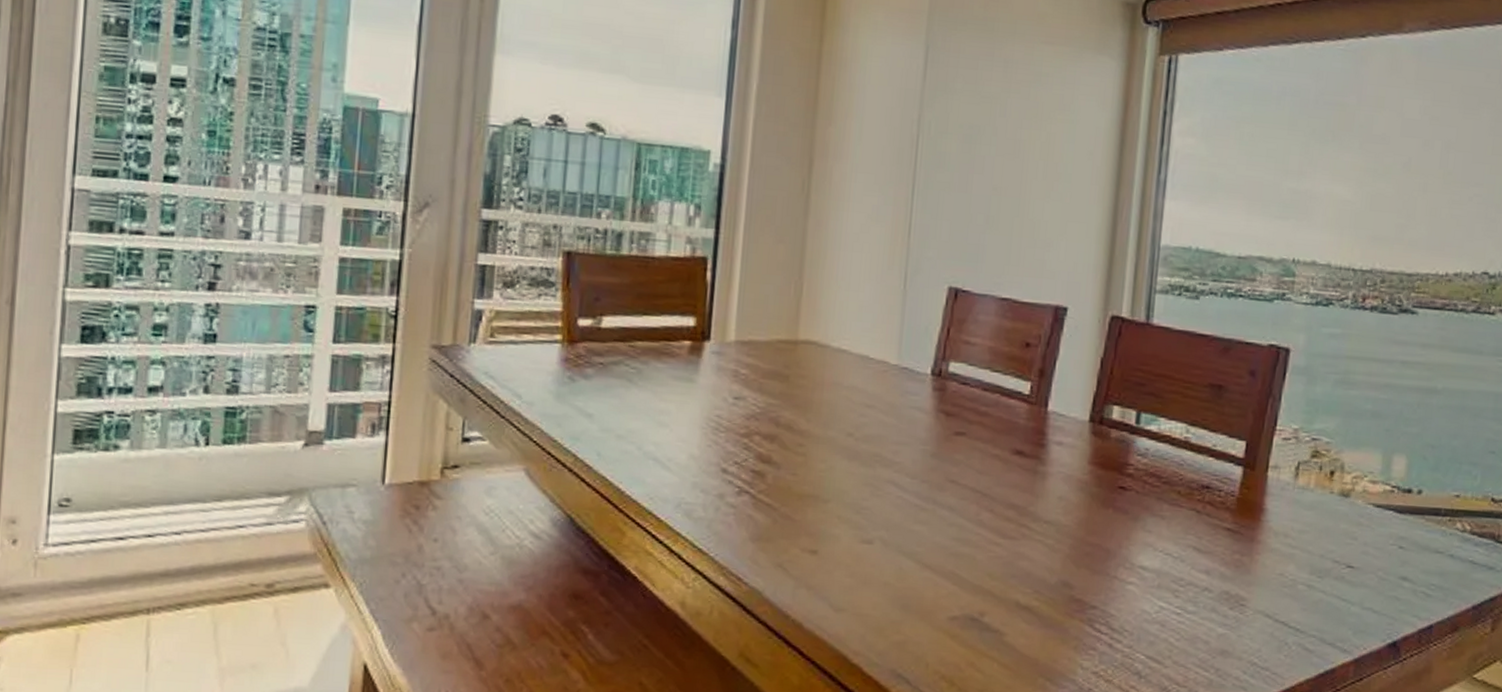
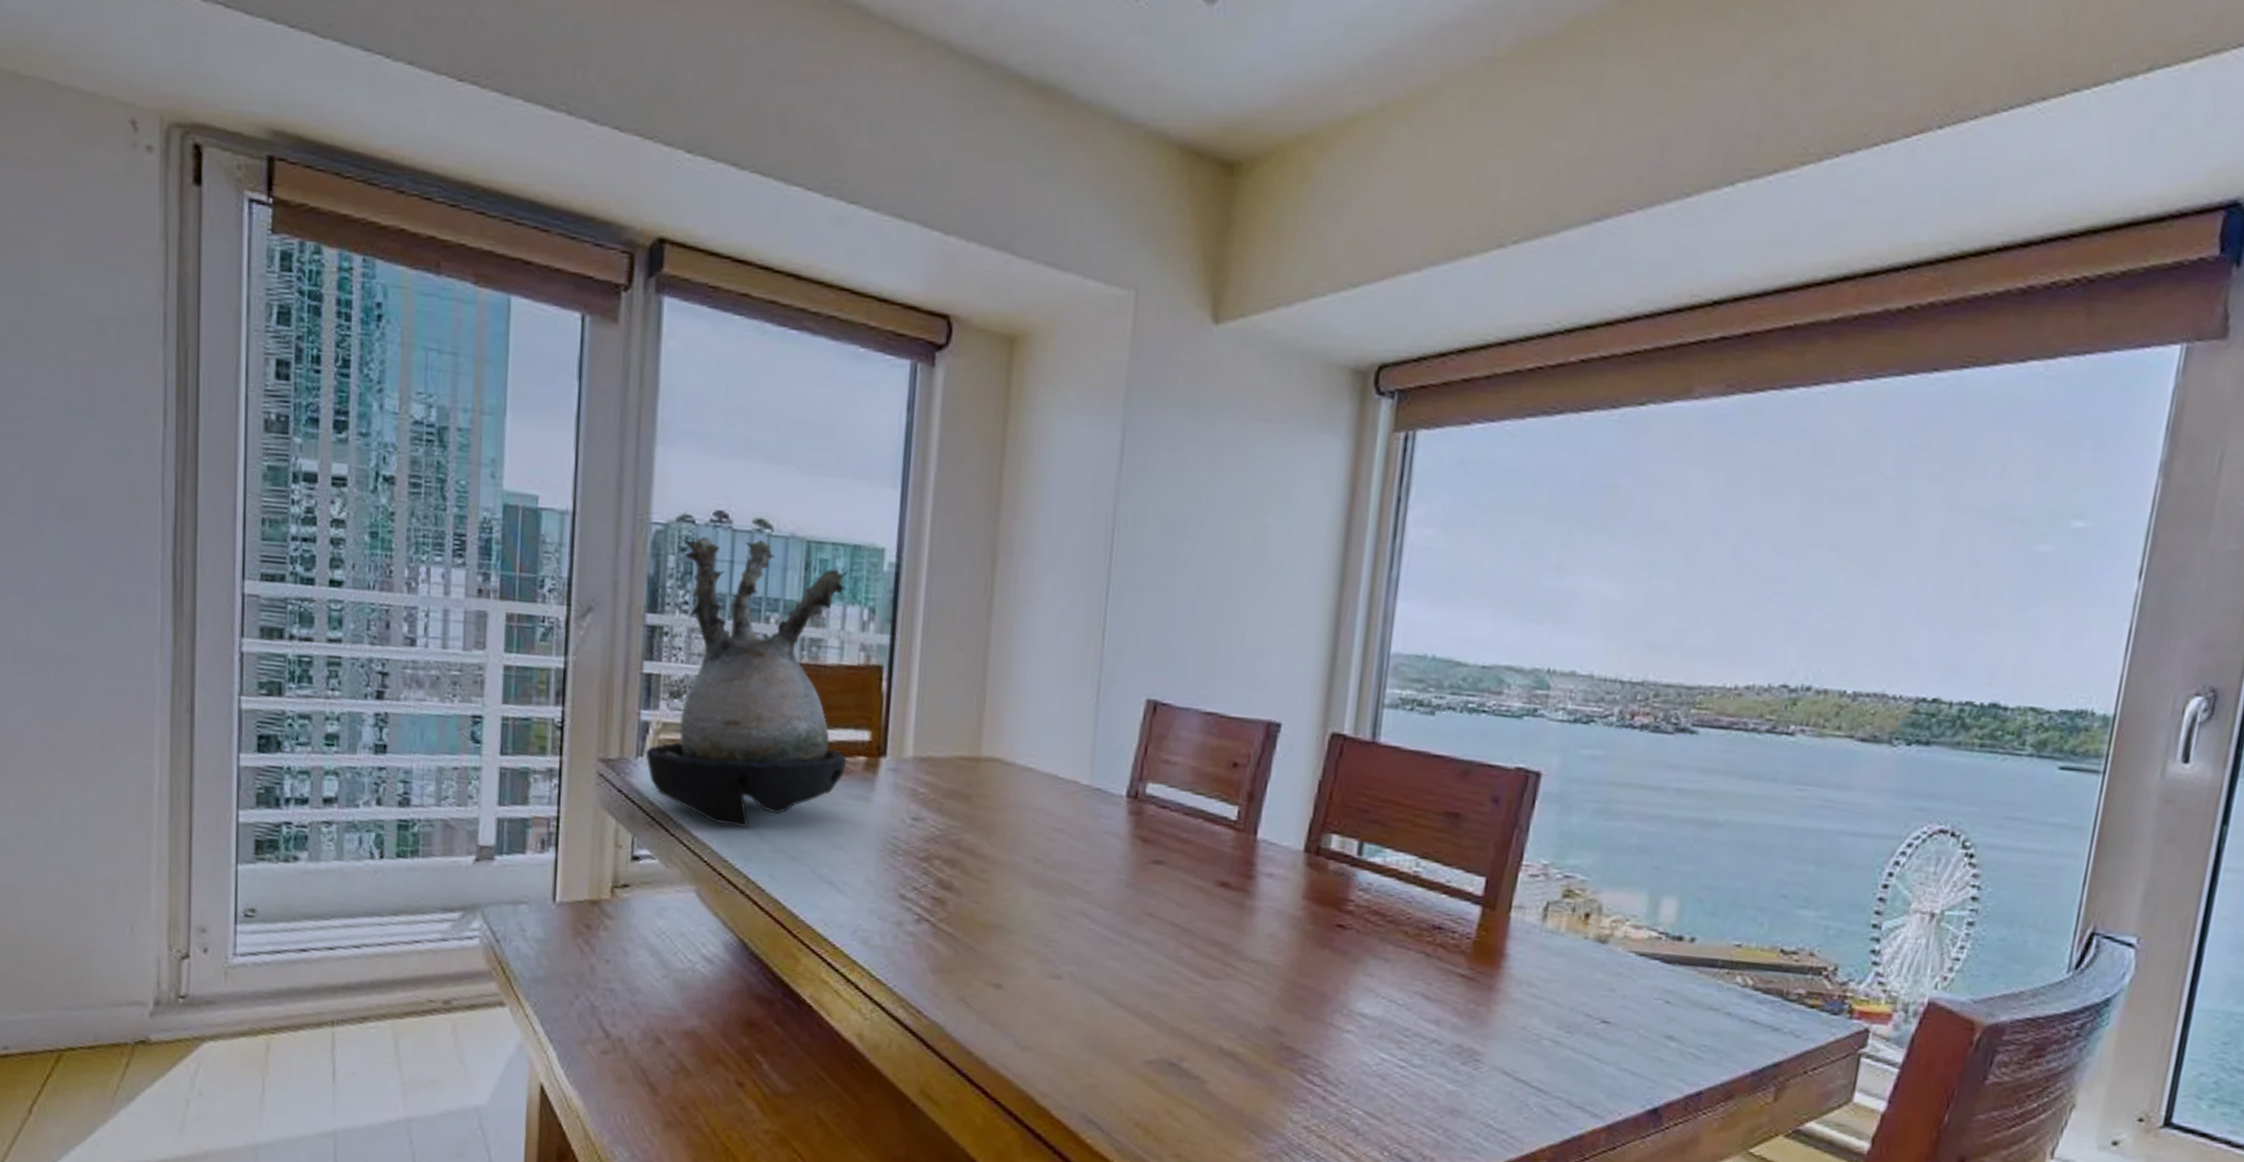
plant: none [478,135,677,409] -> present [645,533,849,828]

